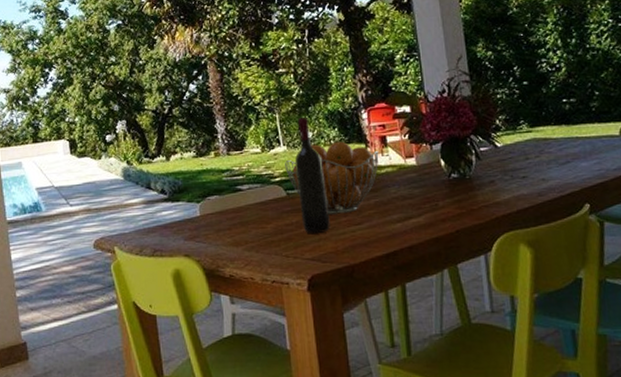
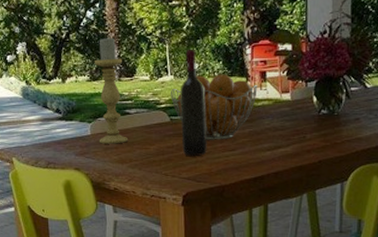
candle holder: none [199,109,241,226] -> present [94,37,127,144]

